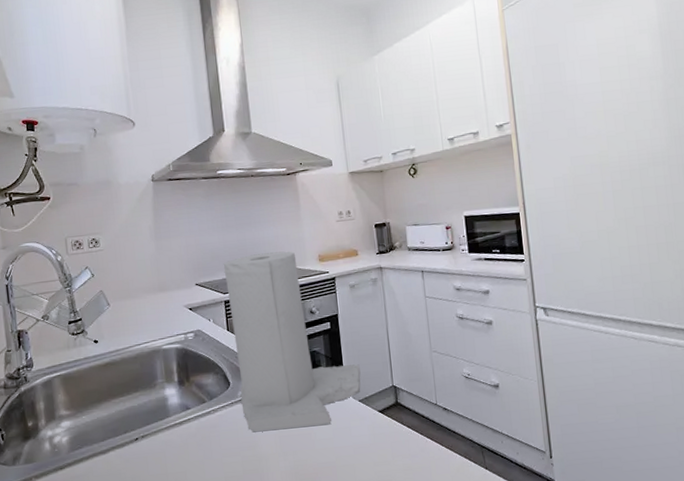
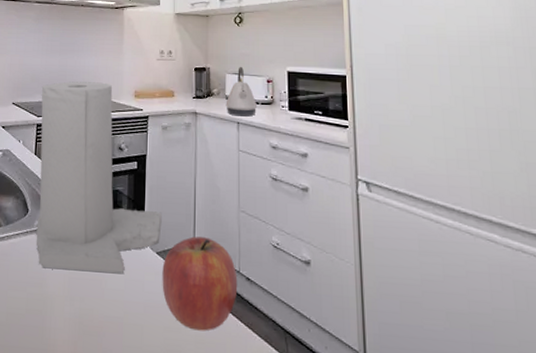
fruit: none [366,379,437,461] -> present [162,236,238,331]
kettle: none [408,217,439,266] -> present [226,66,258,117]

